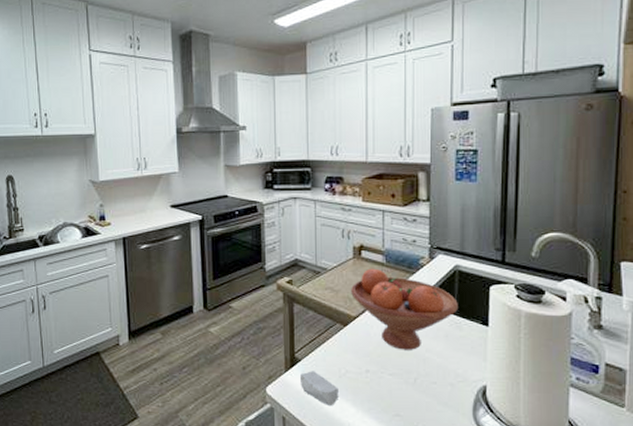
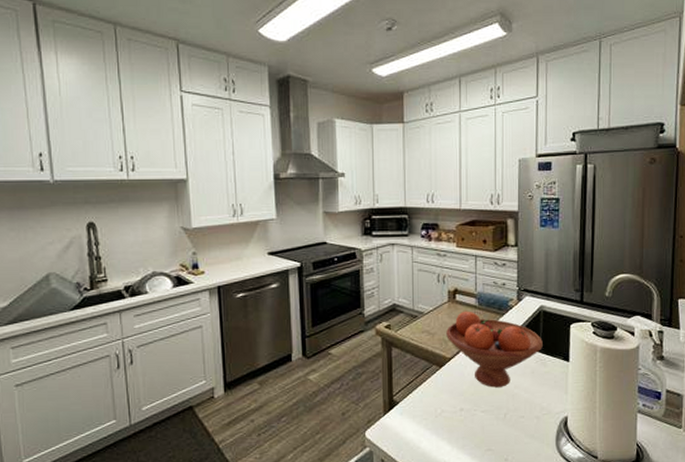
soap bar: present [300,371,338,405] -> none [399,412,435,445]

